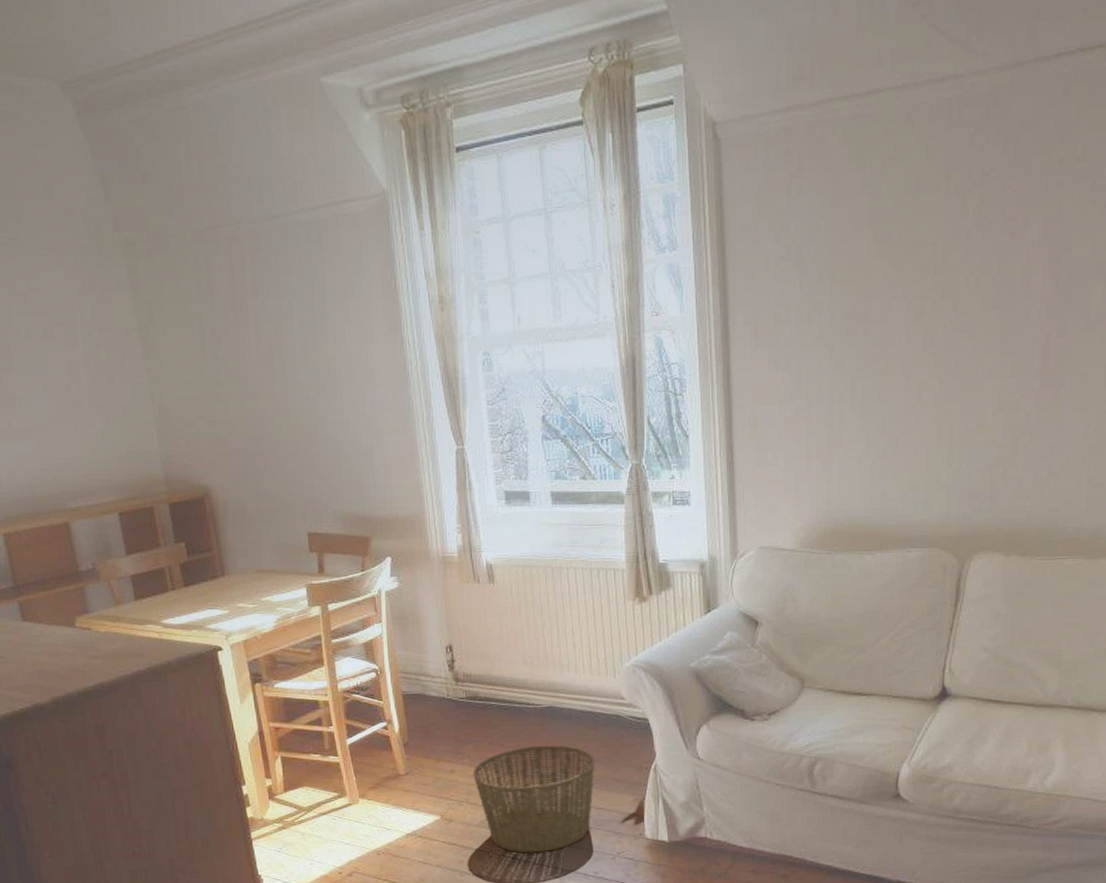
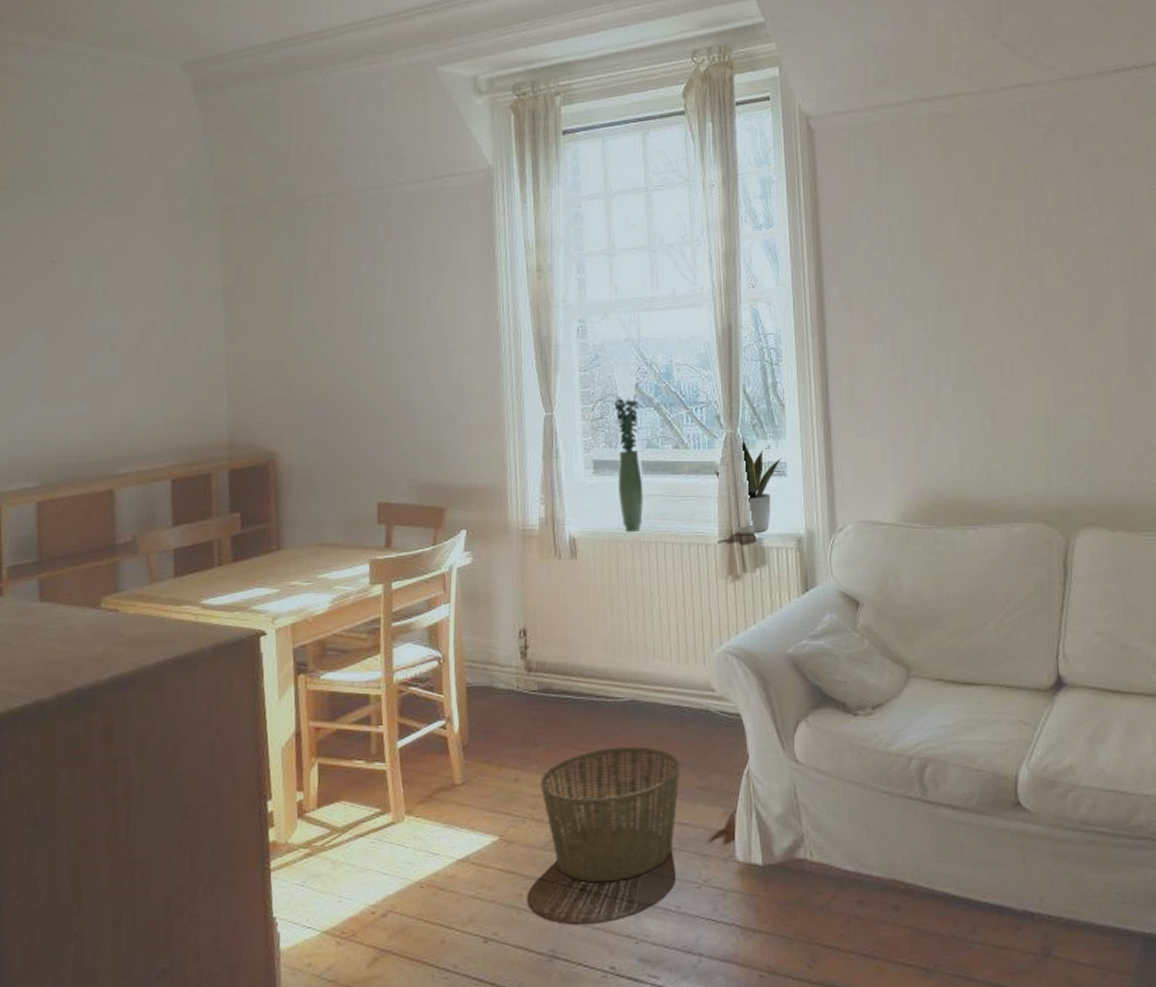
vase: none [521,426,554,559] -> present [613,394,643,533]
potted plant: none [621,467,686,561] -> present [714,437,782,536]

